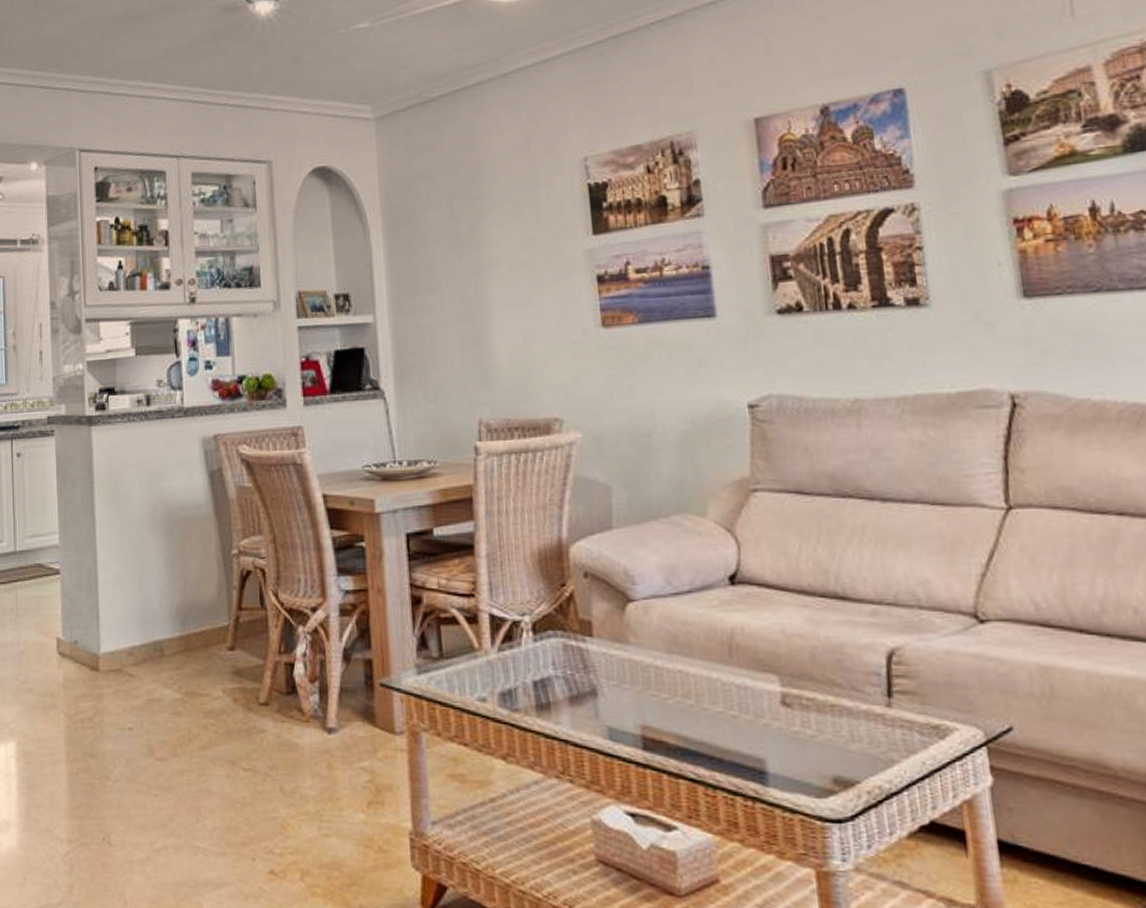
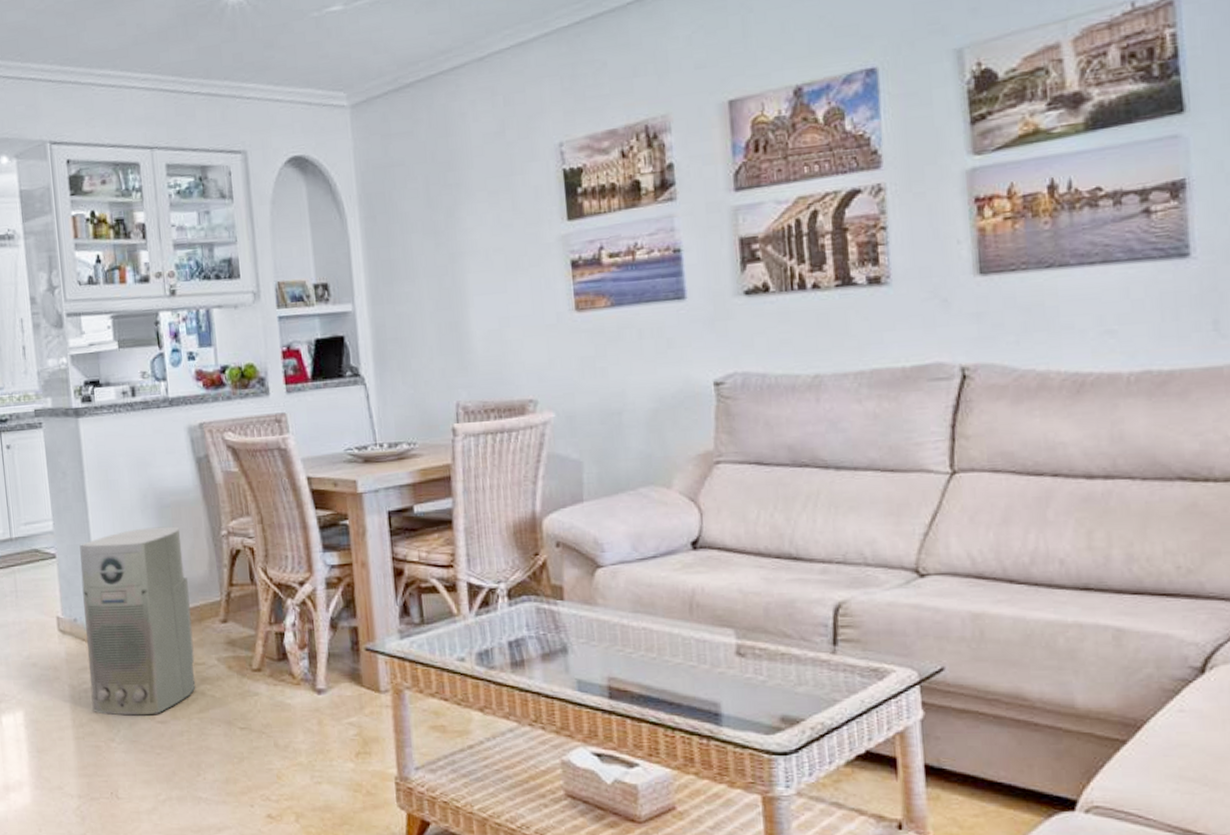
air purifier: none [84,543,199,751] -> present [79,526,196,716]

